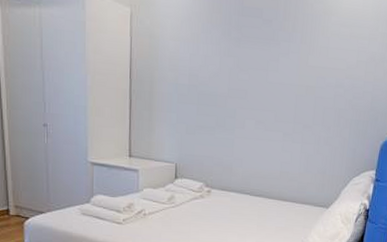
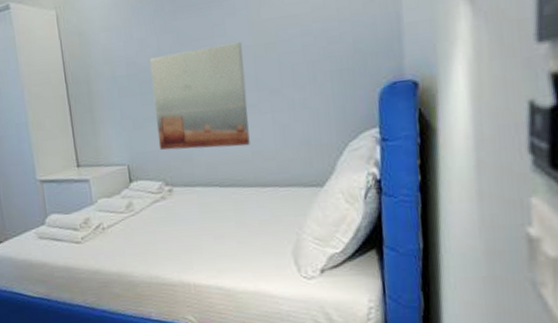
wall art: none [205,75,290,166] -> present [149,42,250,150]

